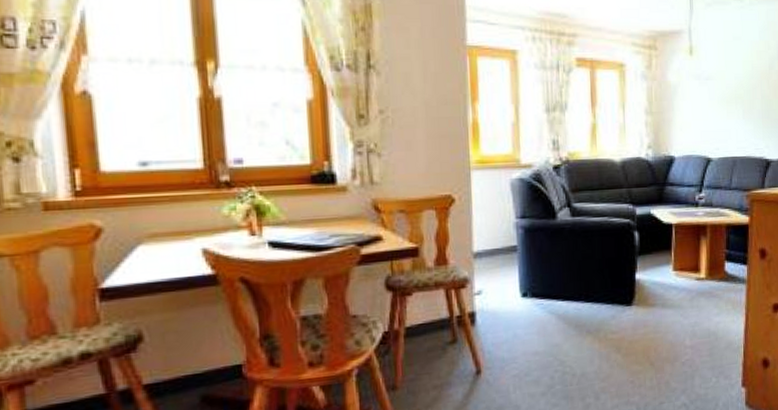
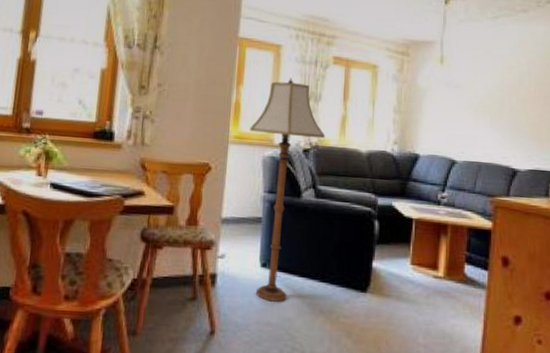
floor lamp: none [492,88,576,331] -> present [250,78,325,302]

